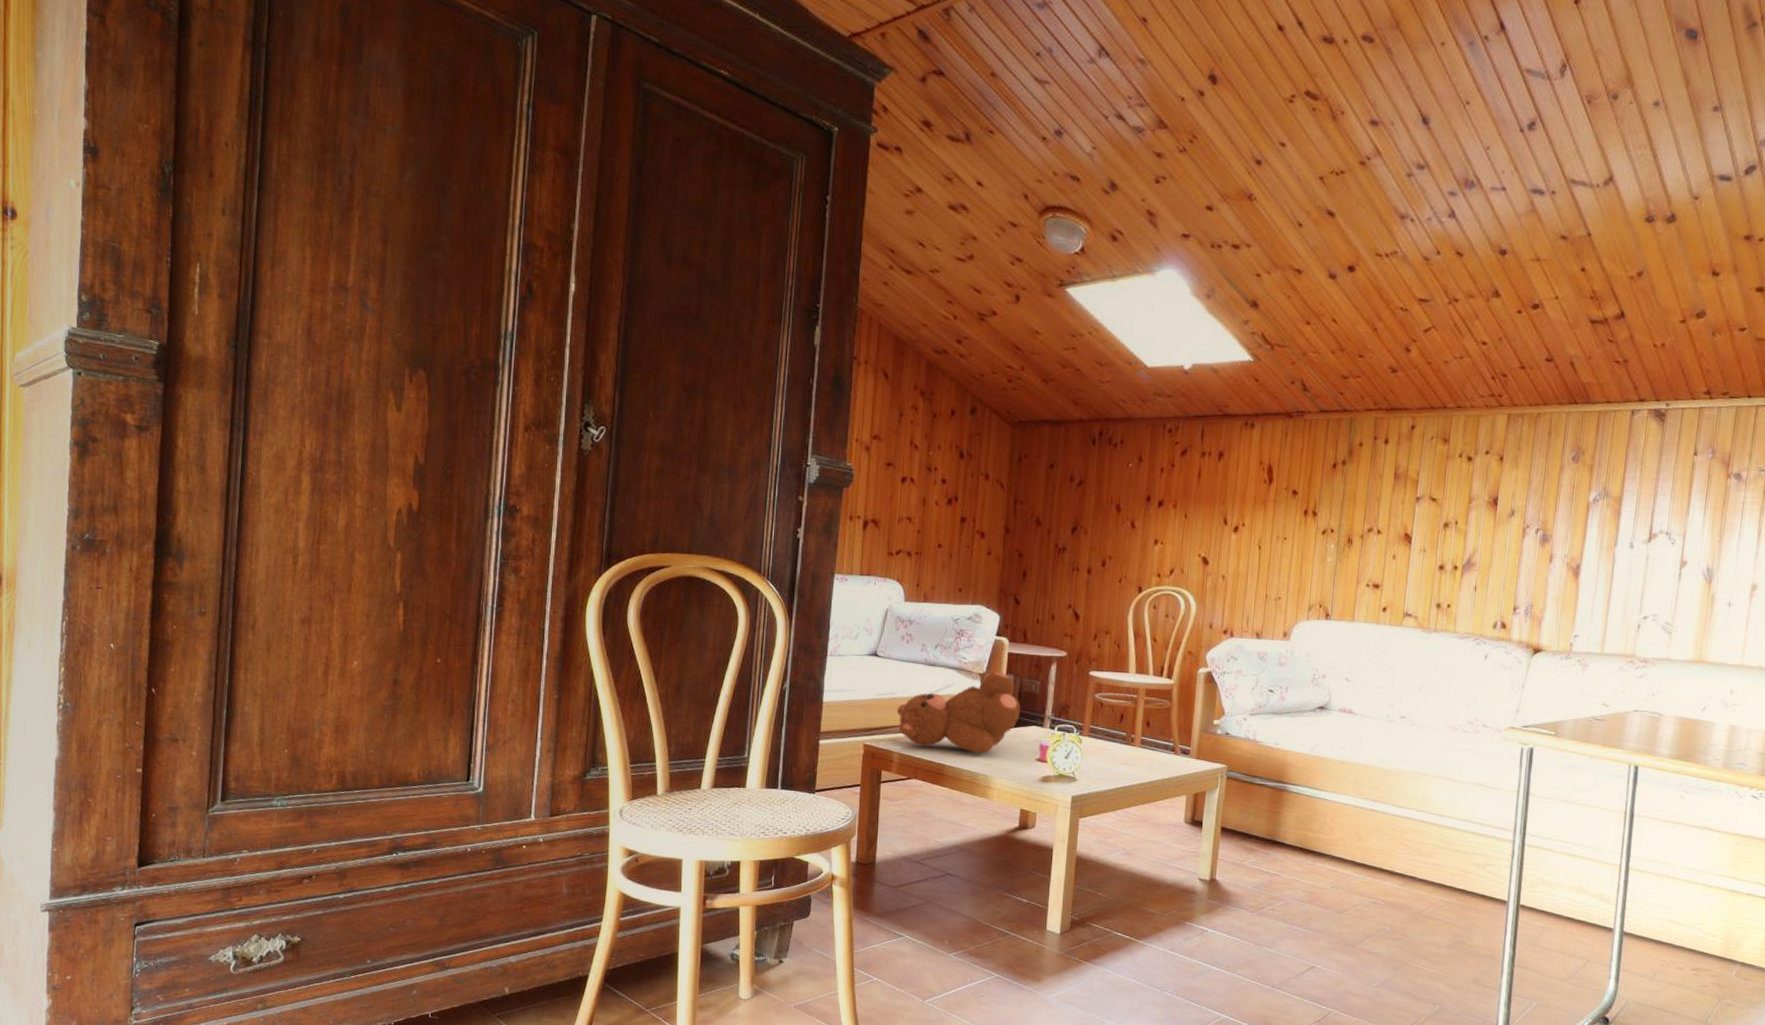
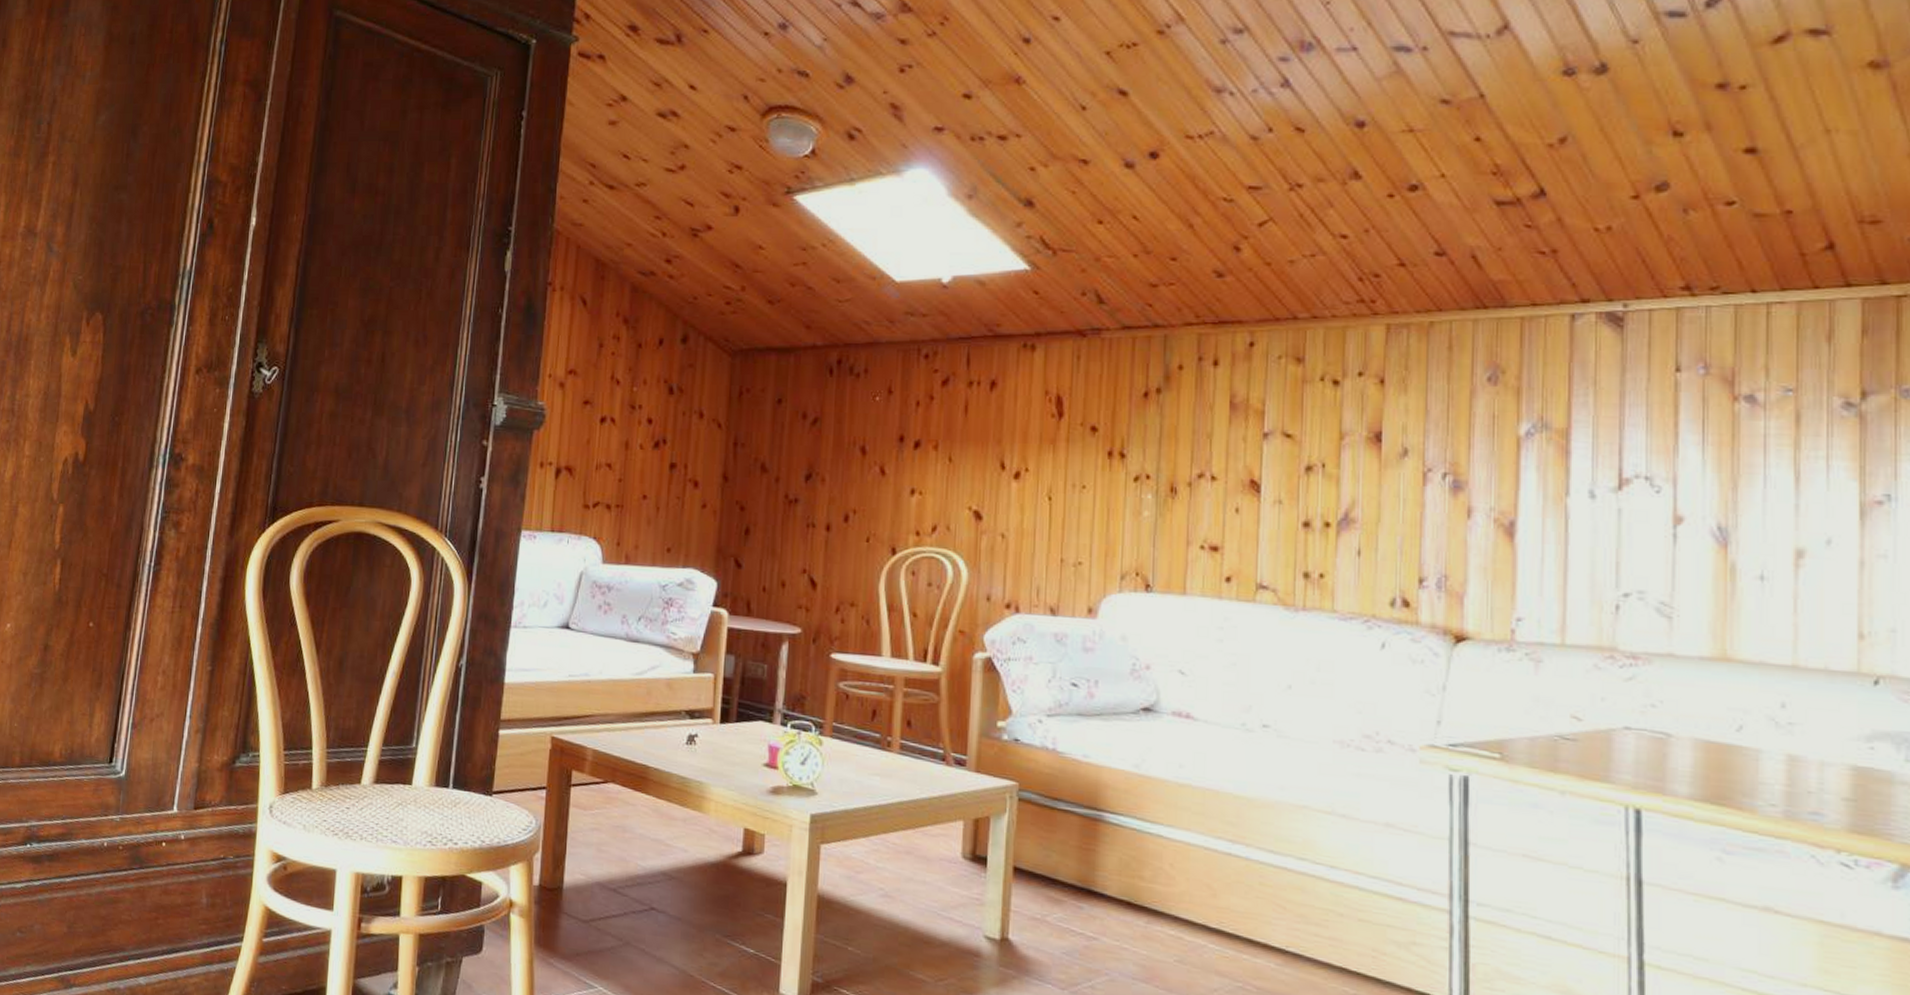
teddy bear: present [896,671,1020,753] -> none [591,650,743,754]

